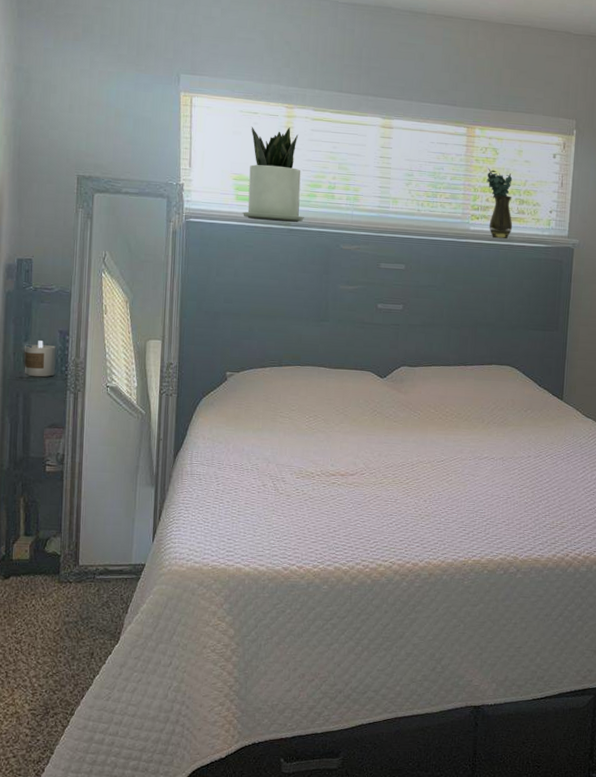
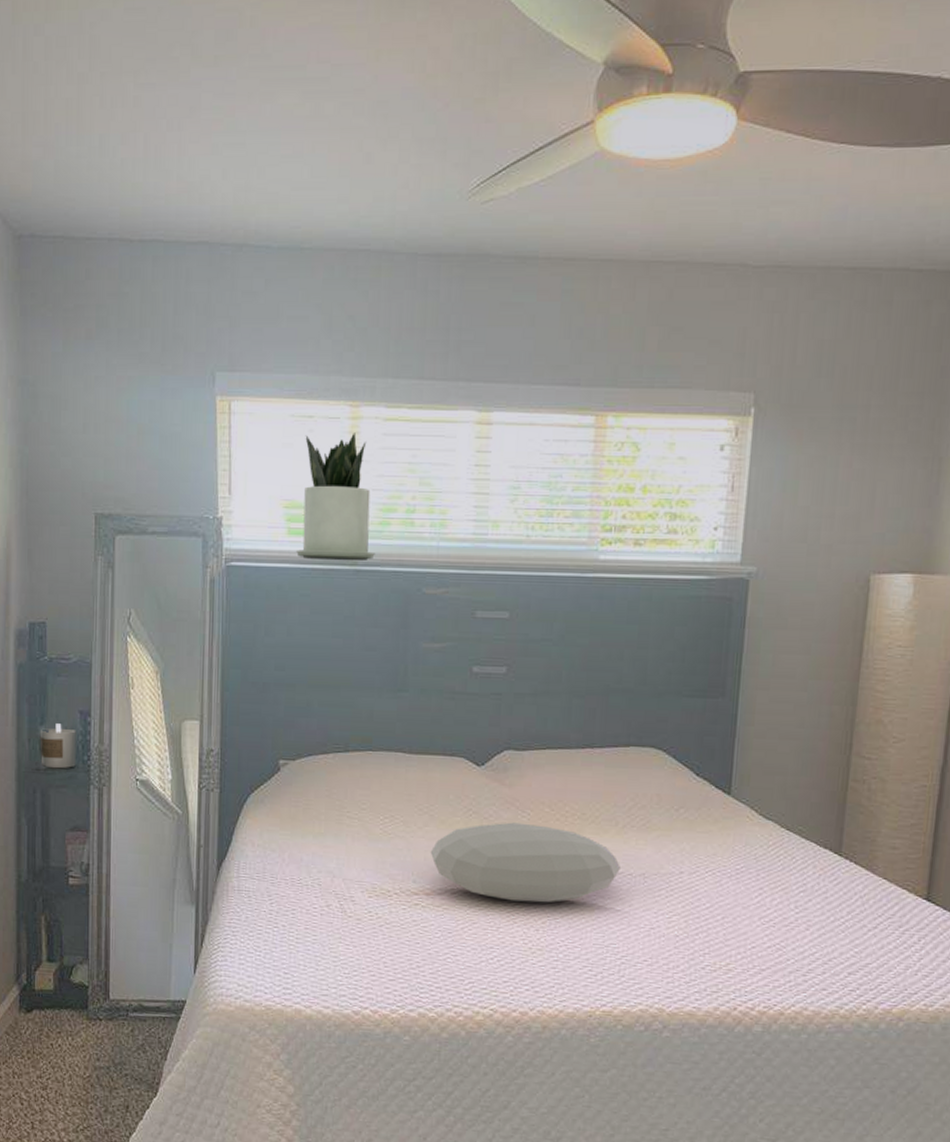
cushion: none [344,420,486,481] -> present [430,822,620,903]
vase: present [486,168,513,239] -> none [623,471,660,571]

